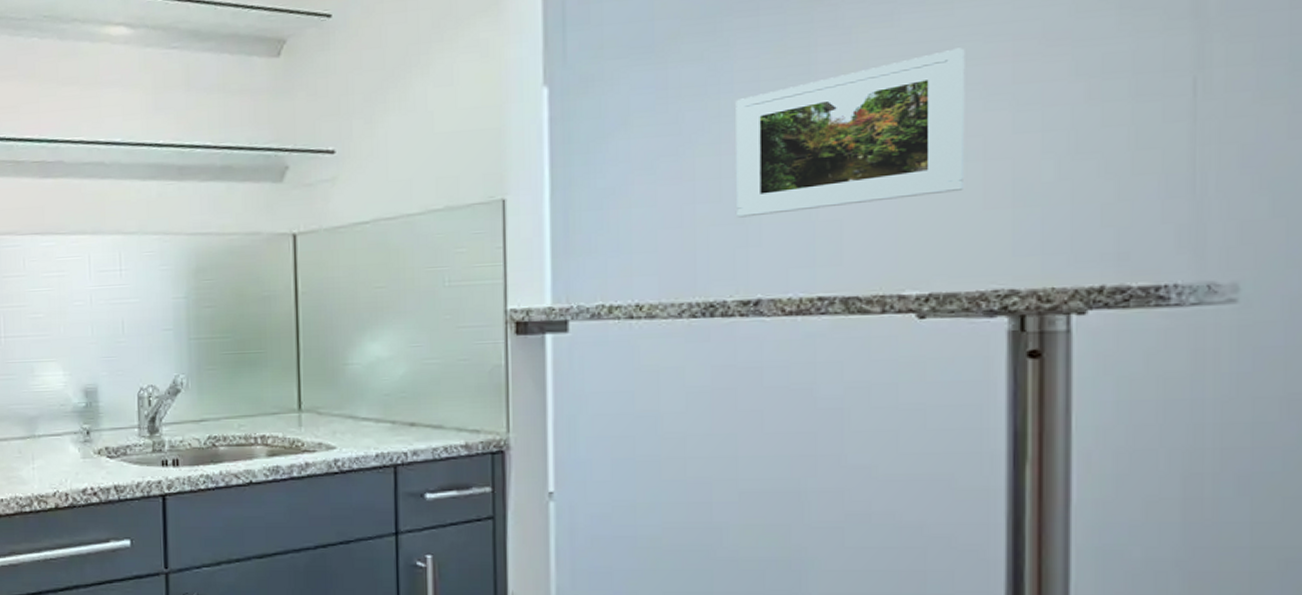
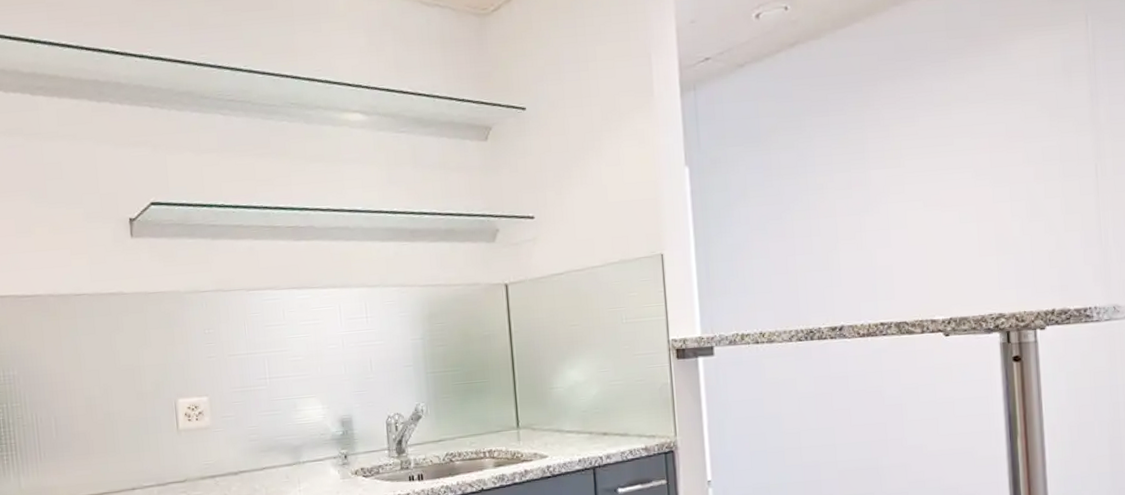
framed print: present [735,48,965,218] -> none [817,142,966,265]

